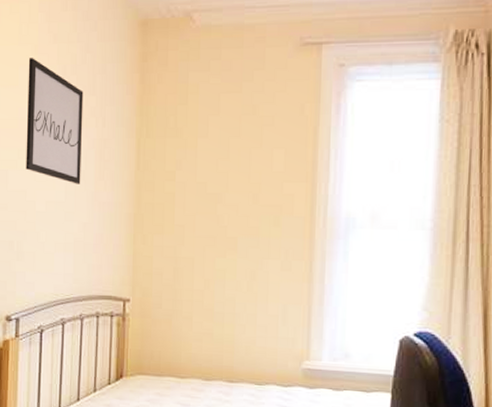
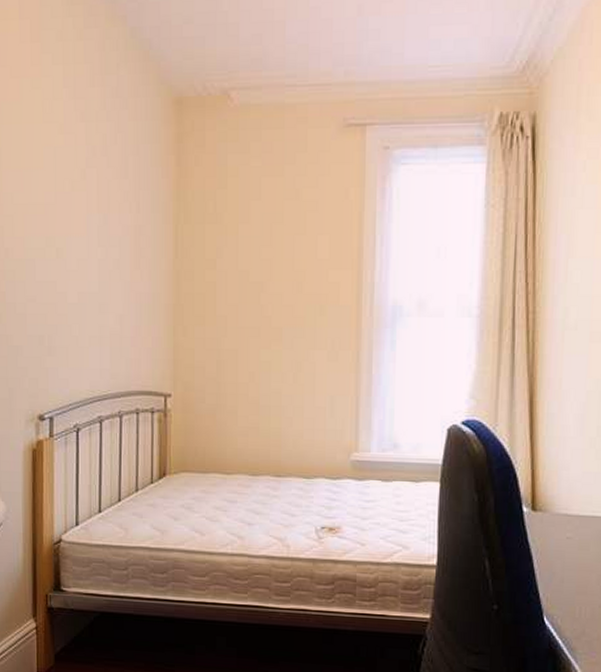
wall art: present [26,58,84,184] -> none [53,138,116,274]

